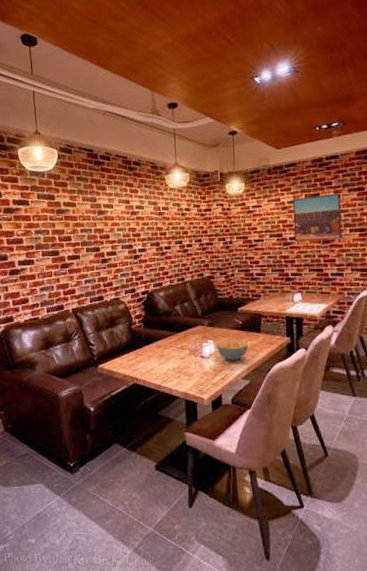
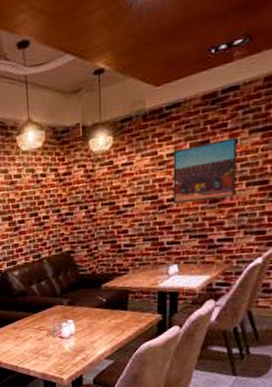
cereal bowl: present [215,339,249,361] -> none [76,317,114,341]

